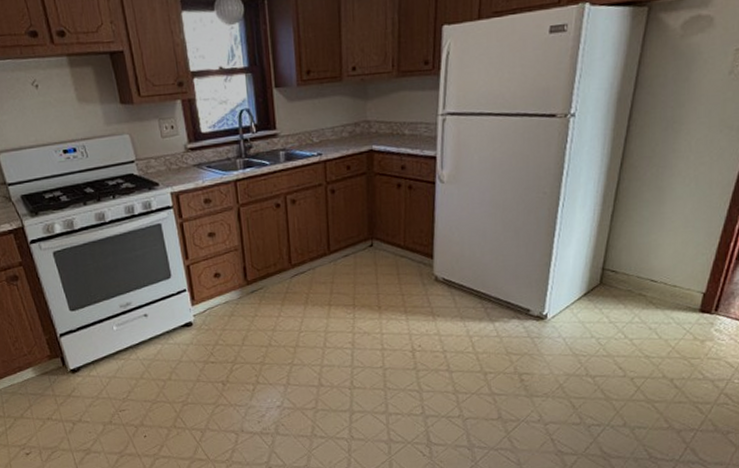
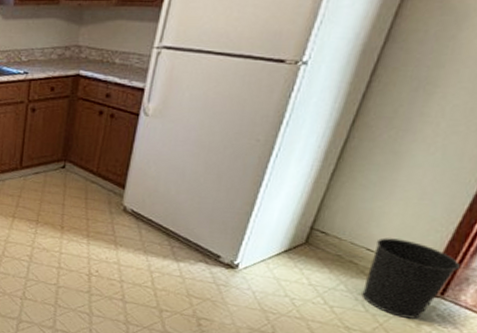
wastebasket: none [654,266,726,338] -> present [361,238,461,319]

